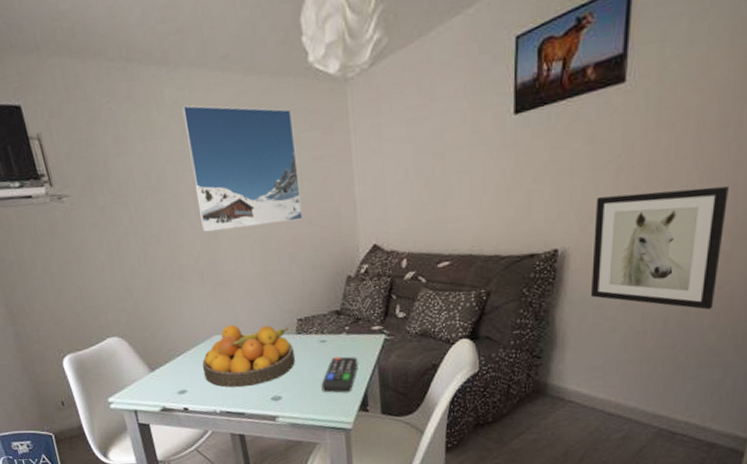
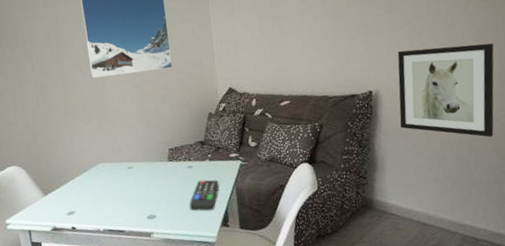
fruit bowl: present [202,324,295,388] -> none [88,154,167,209]

